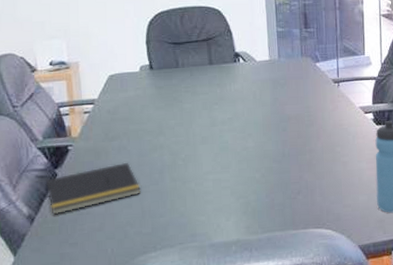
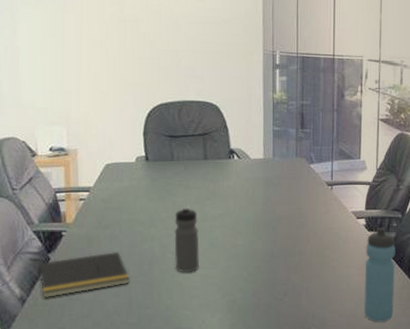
water bottle: none [183,112,211,178] -> present [173,206,199,272]

